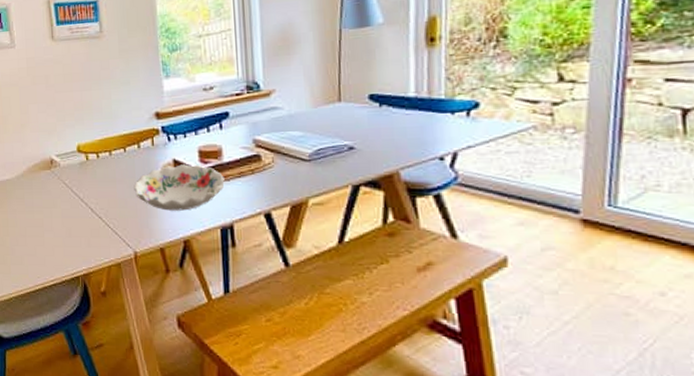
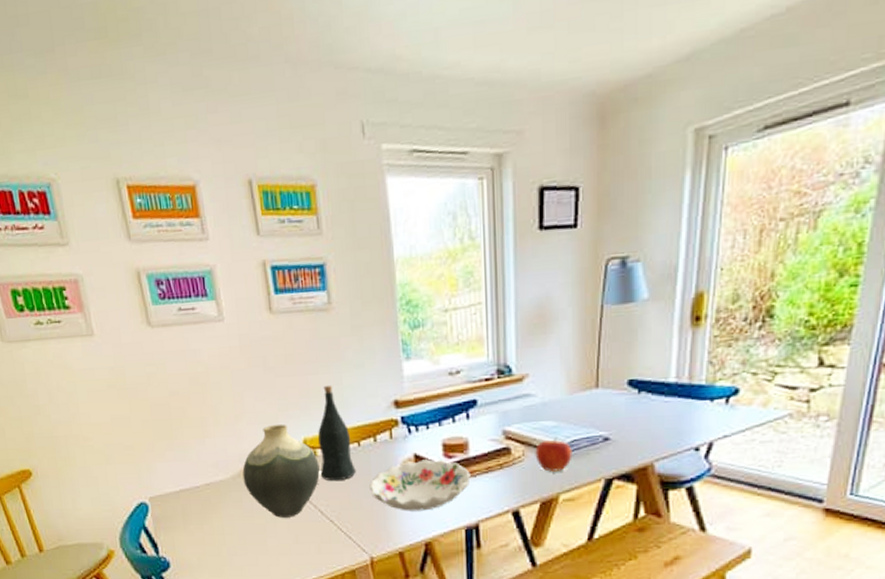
vase: none [25,133,91,213] -> present [242,425,320,518]
wine bottle: none [90,100,122,183] -> present [318,386,356,482]
apple: none [284,146,320,178] -> present [535,437,573,472]

